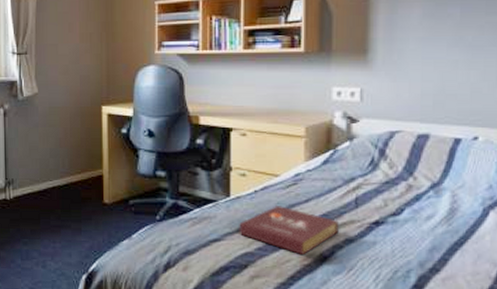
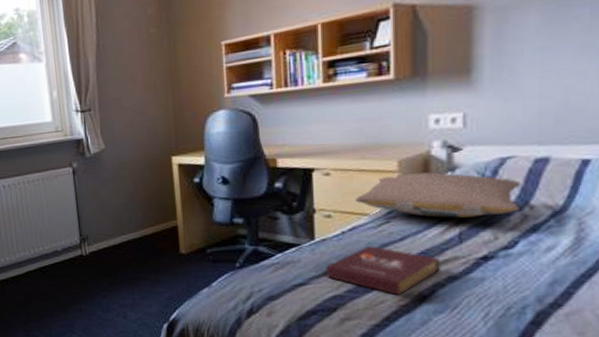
pillow: none [268,140,407,184] -> present [355,172,521,218]

